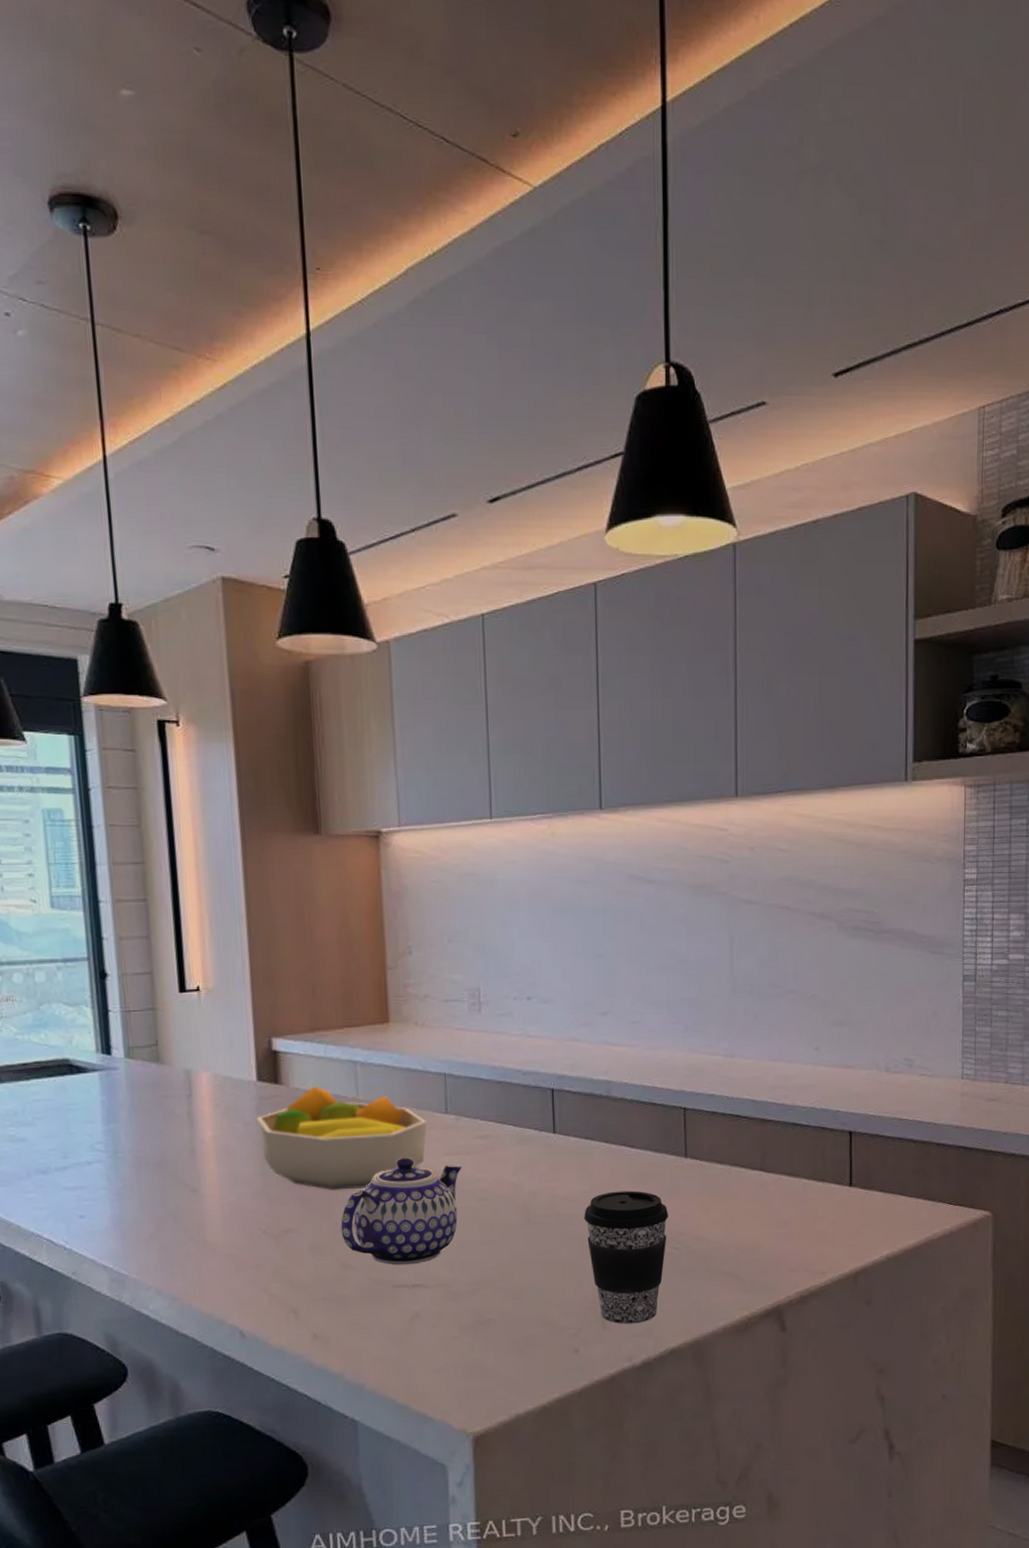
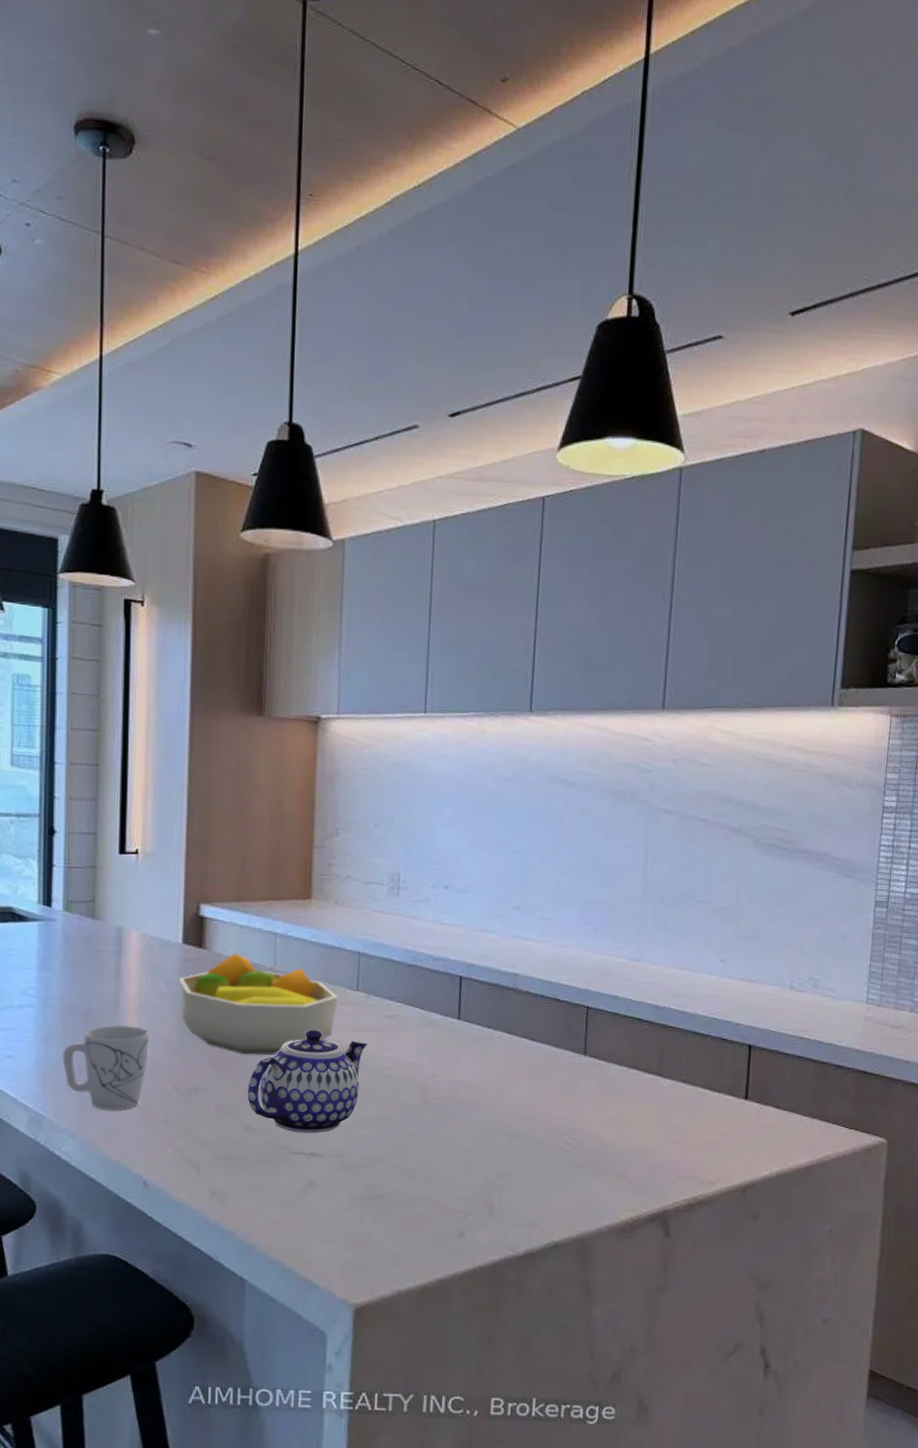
mug: none [140,1172,232,1262] -> present [63,1024,149,1110]
coffee cup: present [584,1190,669,1325] -> none [480,1081,564,1214]

